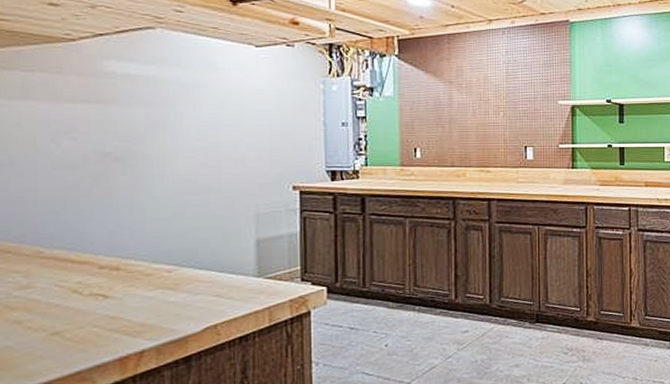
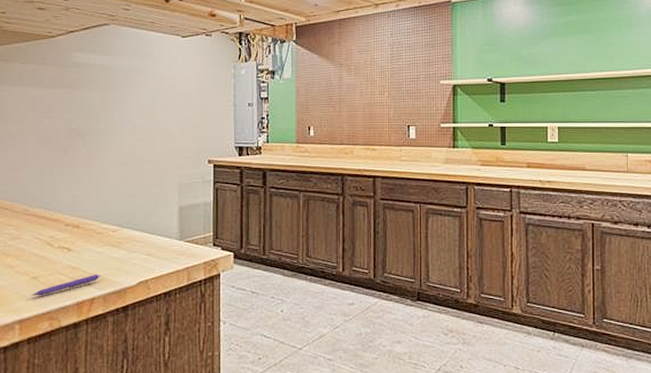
pen: none [49,322,153,356] -> present [30,274,101,296]

